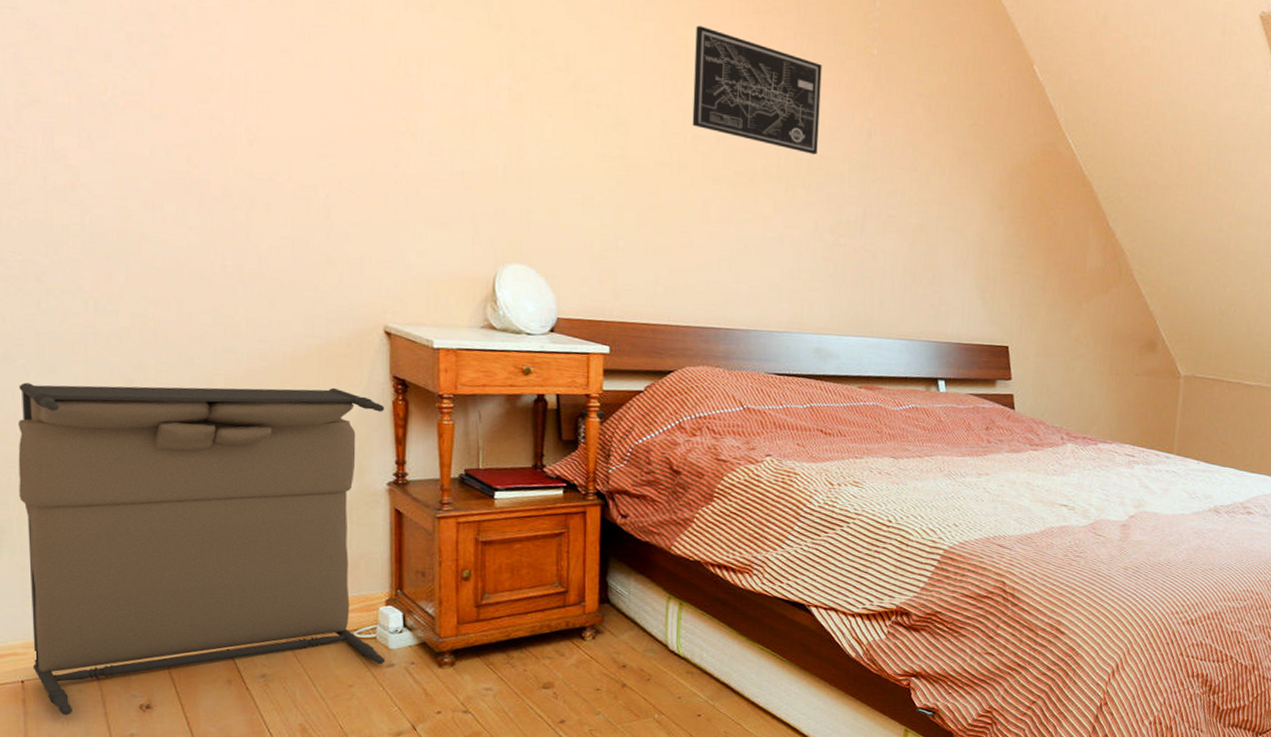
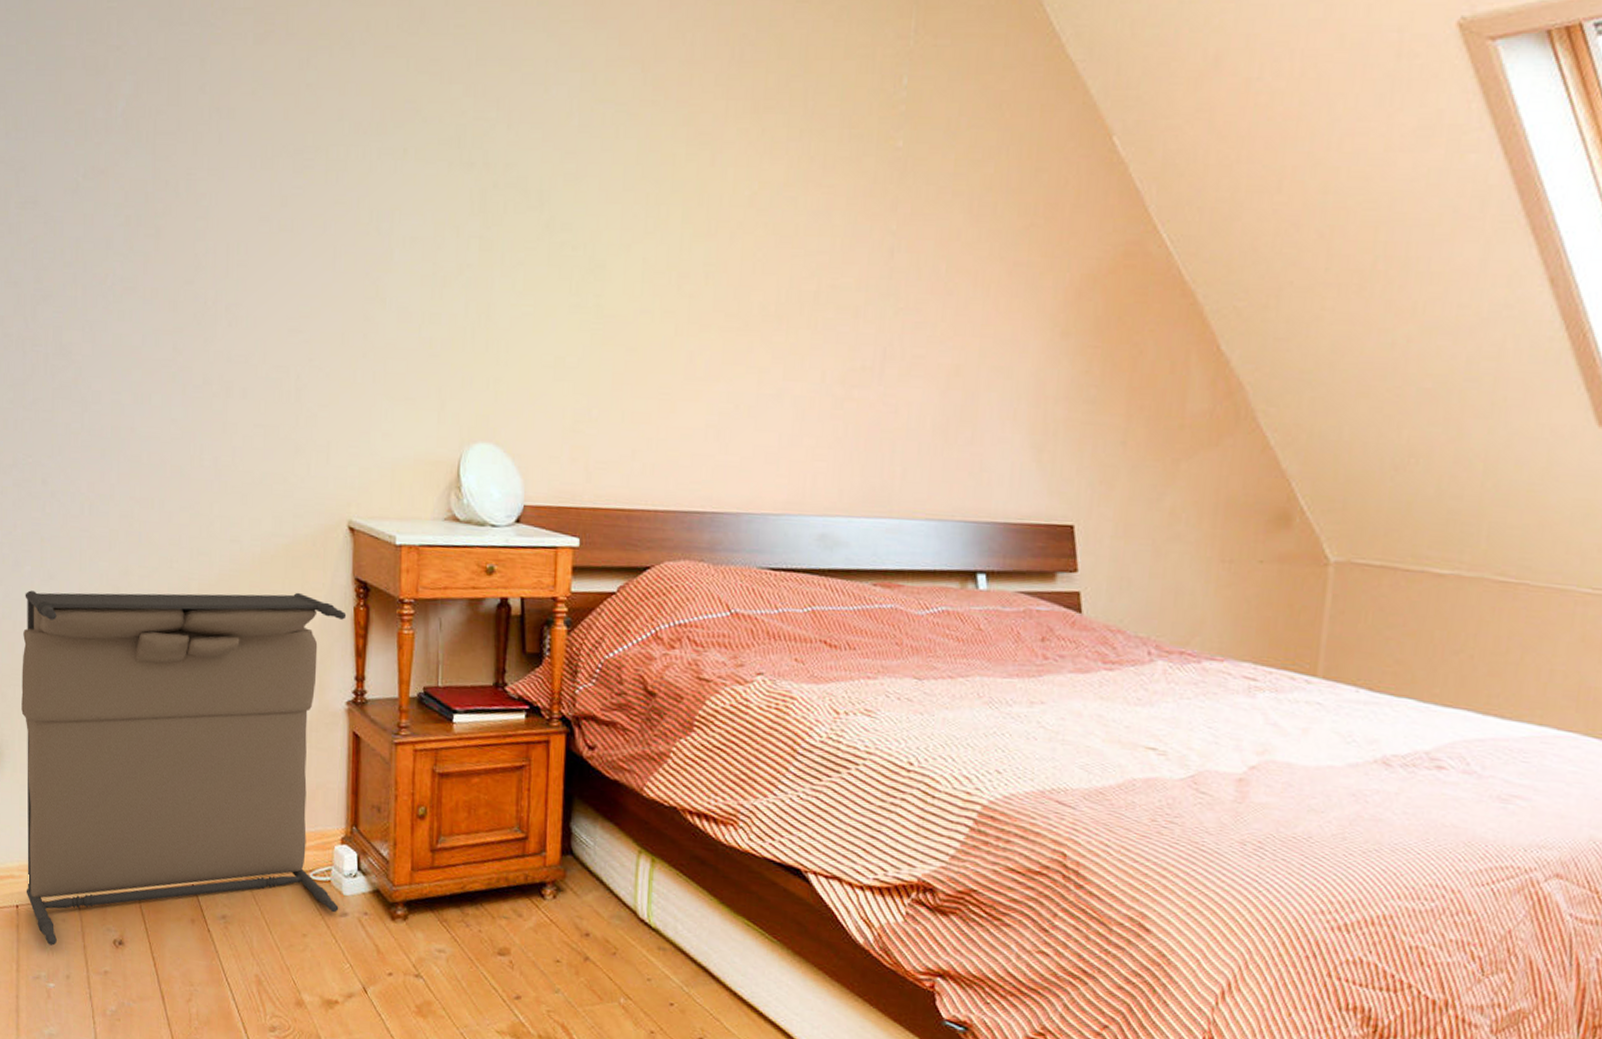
wall art: present [692,25,822,155] -> none [677,137,834,284]

